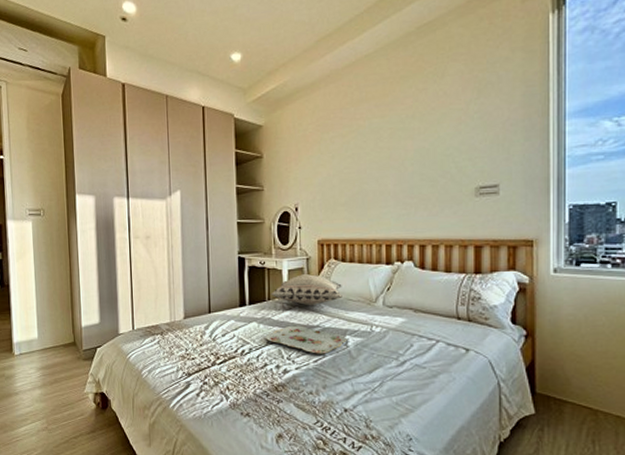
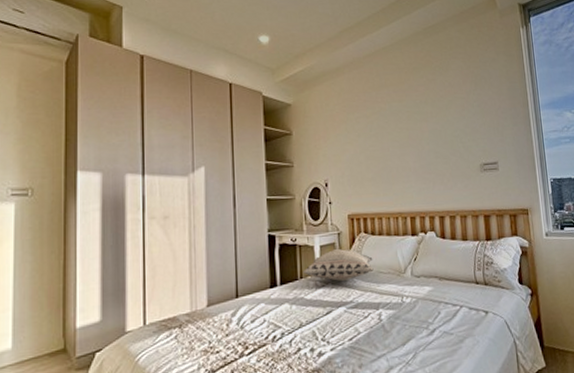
serving tray: present [266,325,348,354] -> none [299,302,381,332]

